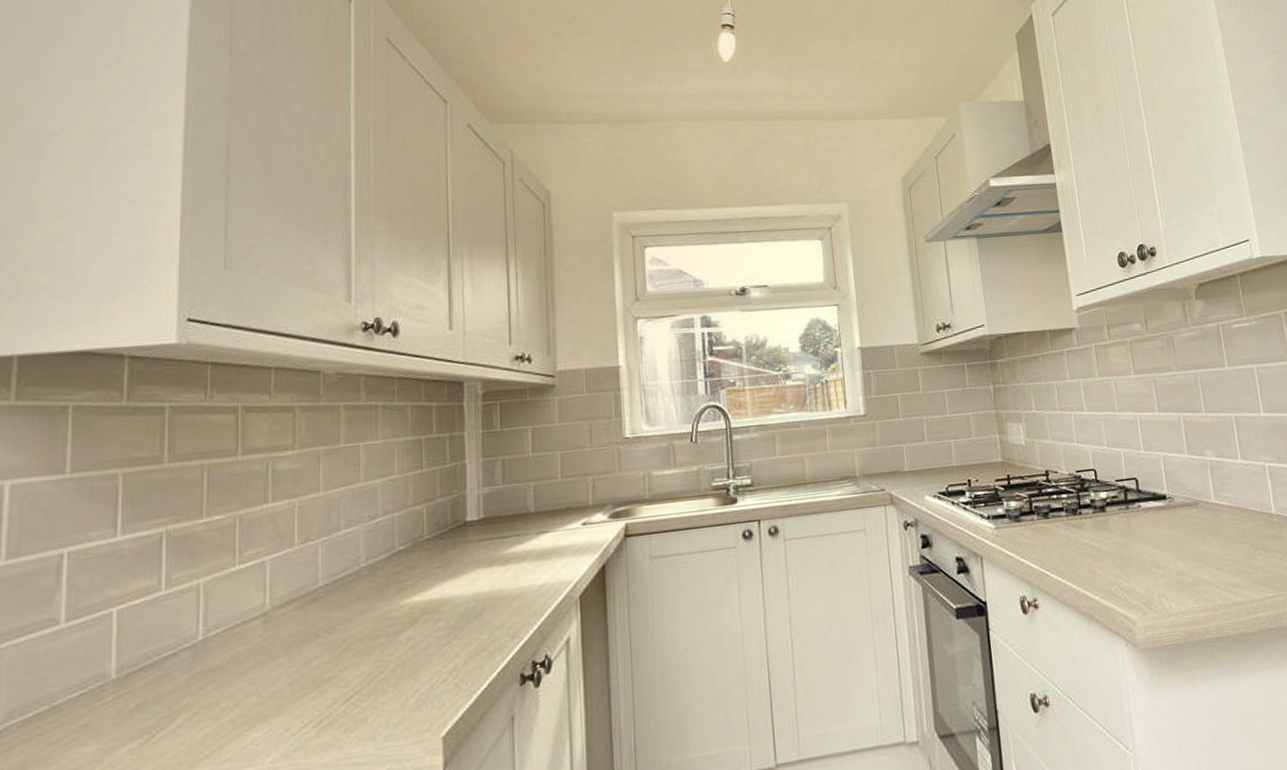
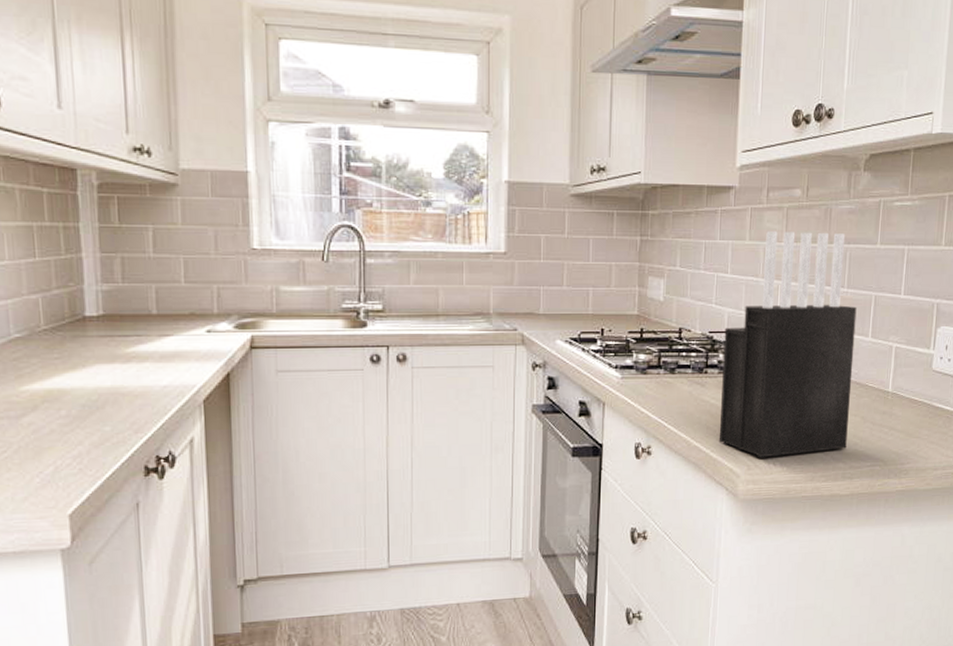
knife block: none [1091,360,1243,601] -> present [718,231,857,458]

